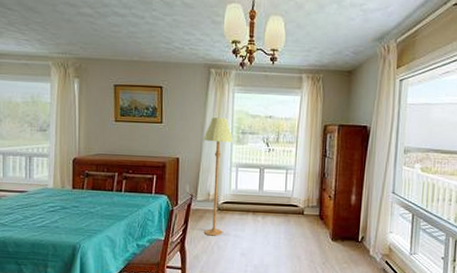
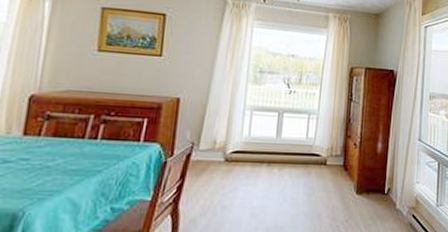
floor lamp: present [203,117,233,236] -> none [206,53,249,193]

